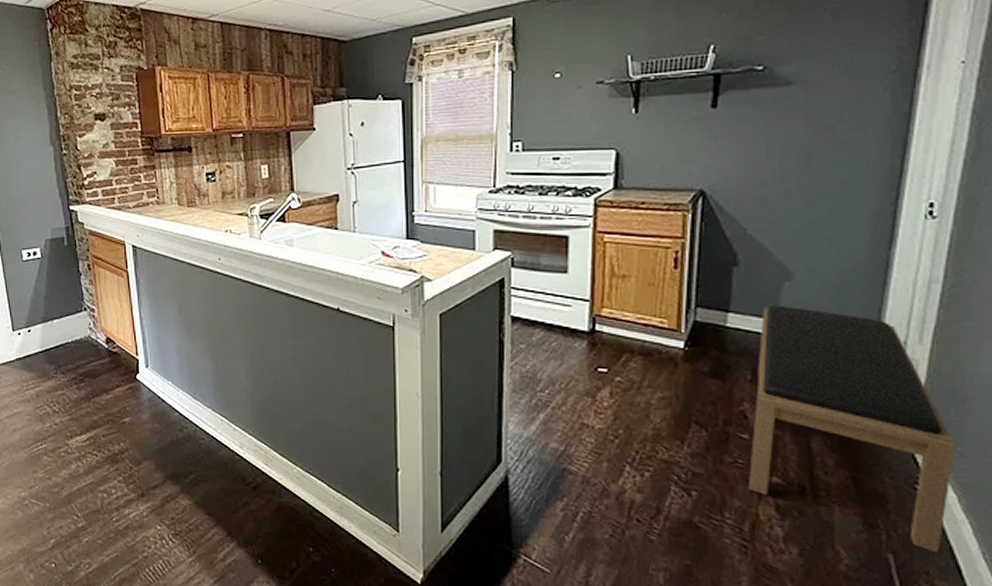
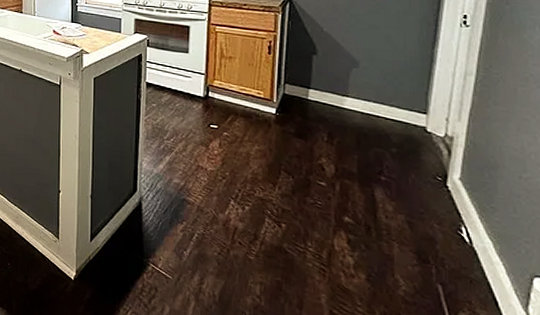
bench: present [747,305,955,553] -> none [325,85,490,287]

